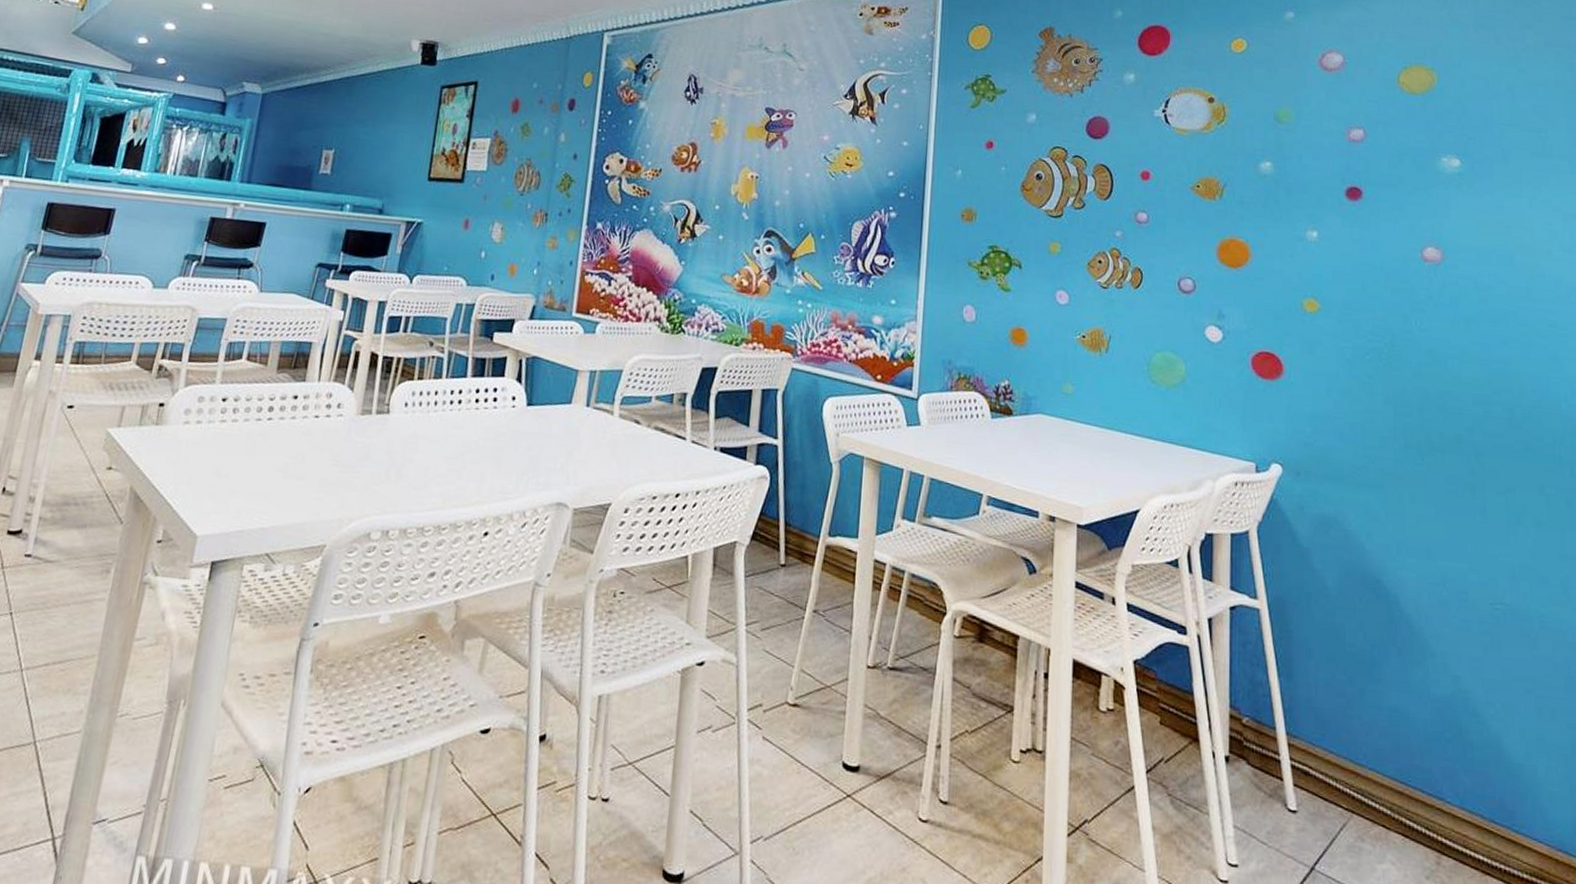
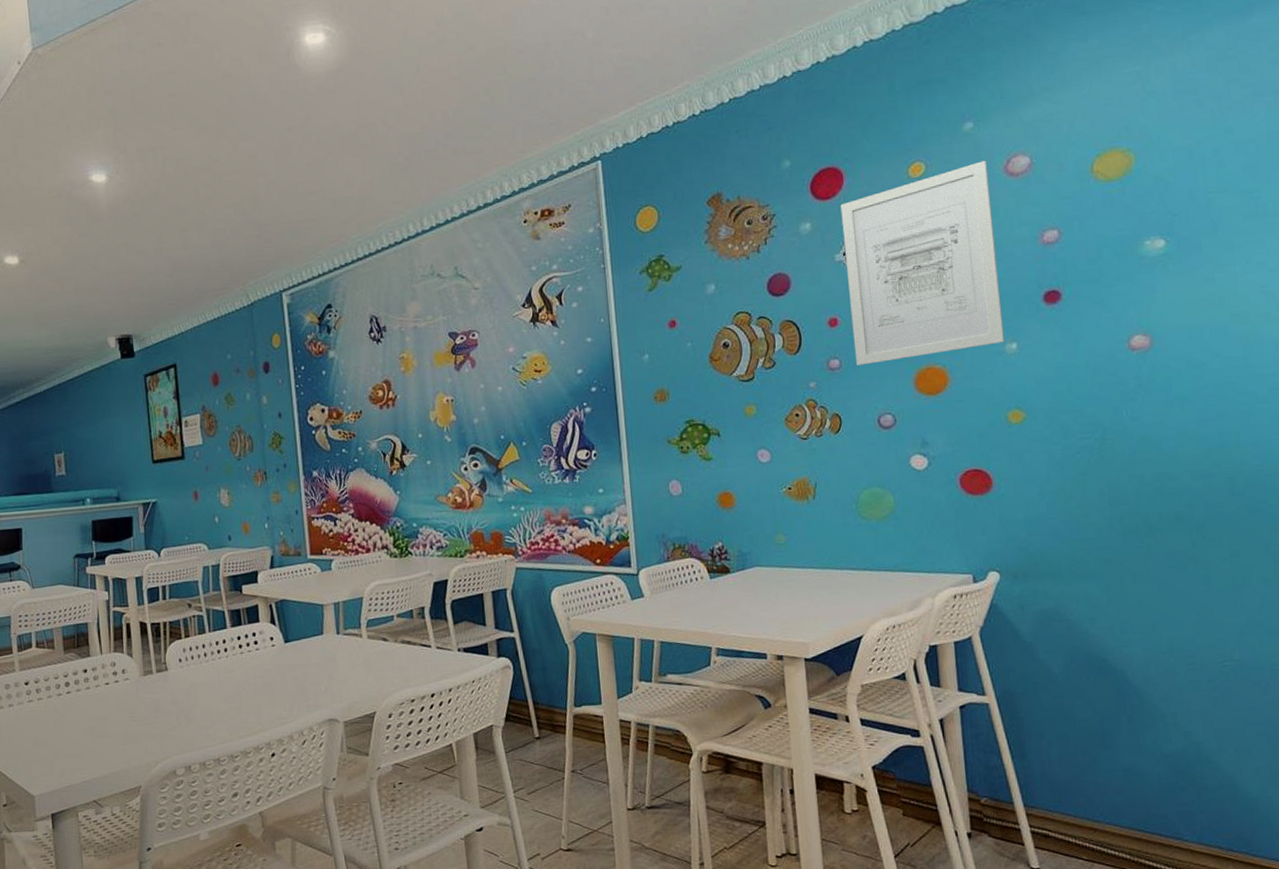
wall art: none [1163,50,1306,229] -> present [840,160,1005,366]

